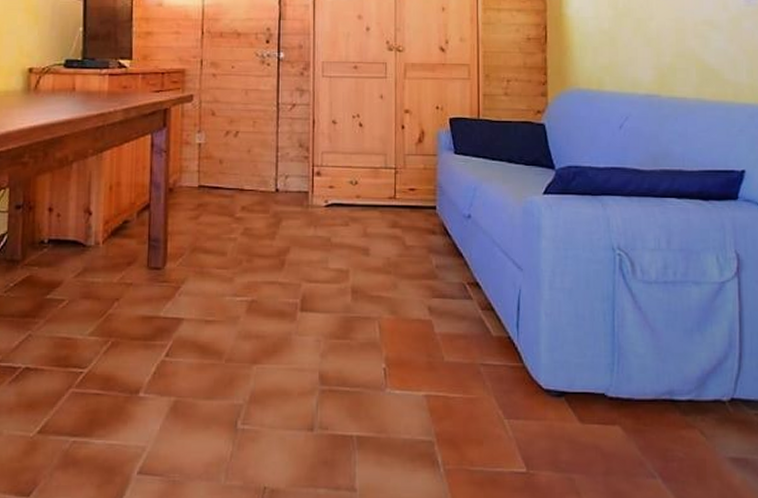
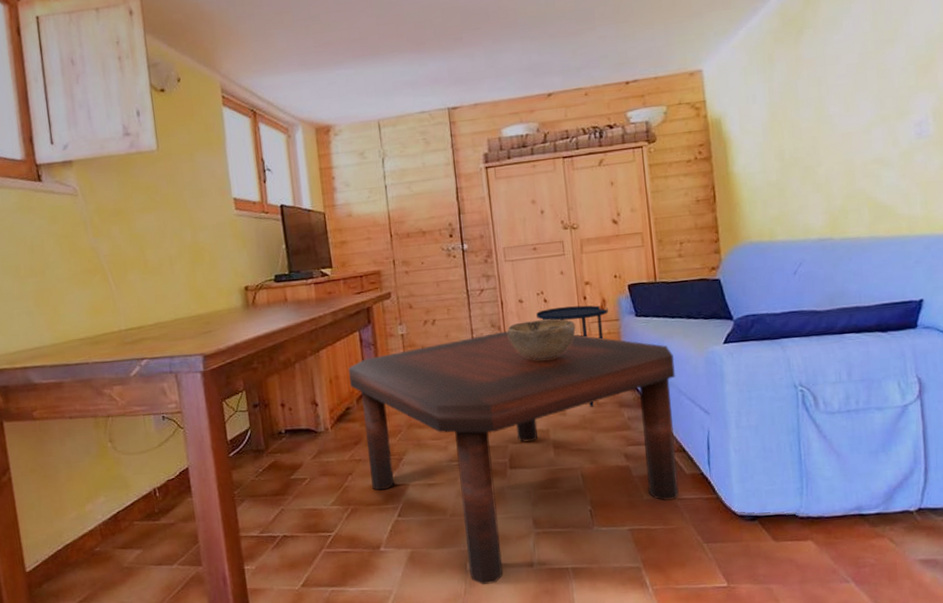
coffee table: none [133,154,491,449] -> present [348,332,679,585]
decorative bowl: none [316,144,390,191] -> present [507,319,576,361]
side table: none [349,134,426,250] -> present [536,305,608,408]

